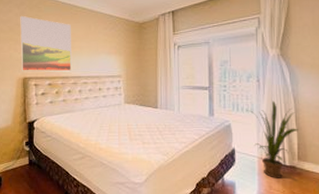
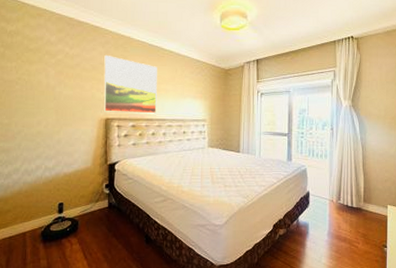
house plant: present [247,100,298,178] -> none [321,147,365,219]

